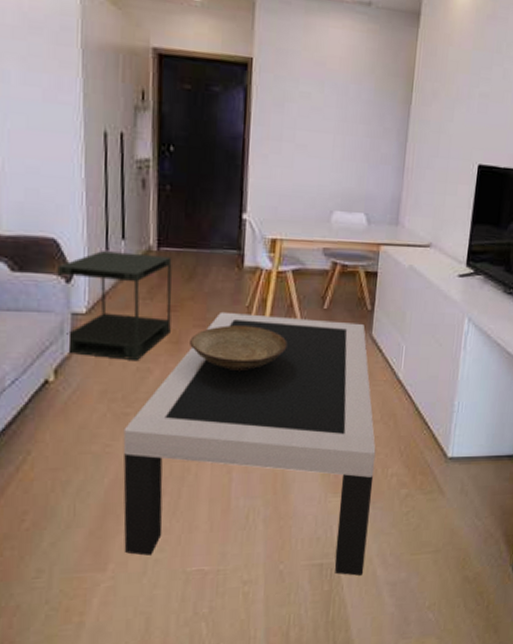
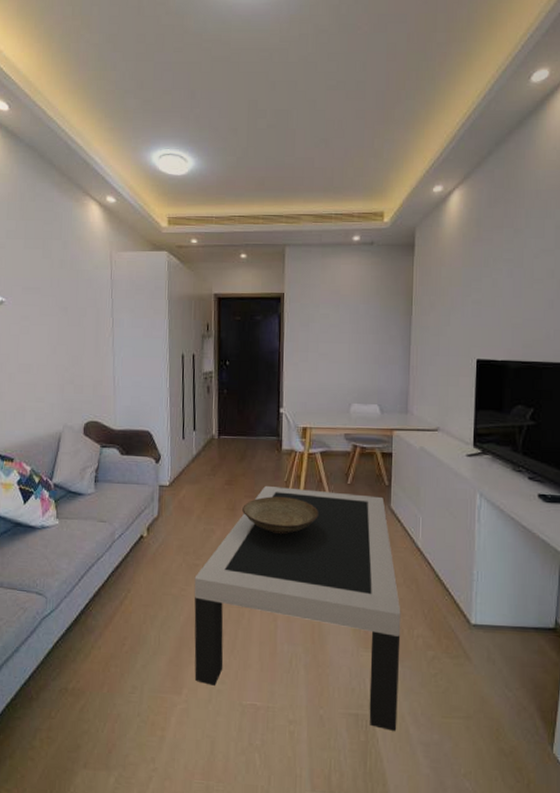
side table: present [57,251,172,362] -> none [150,439,229,524]

